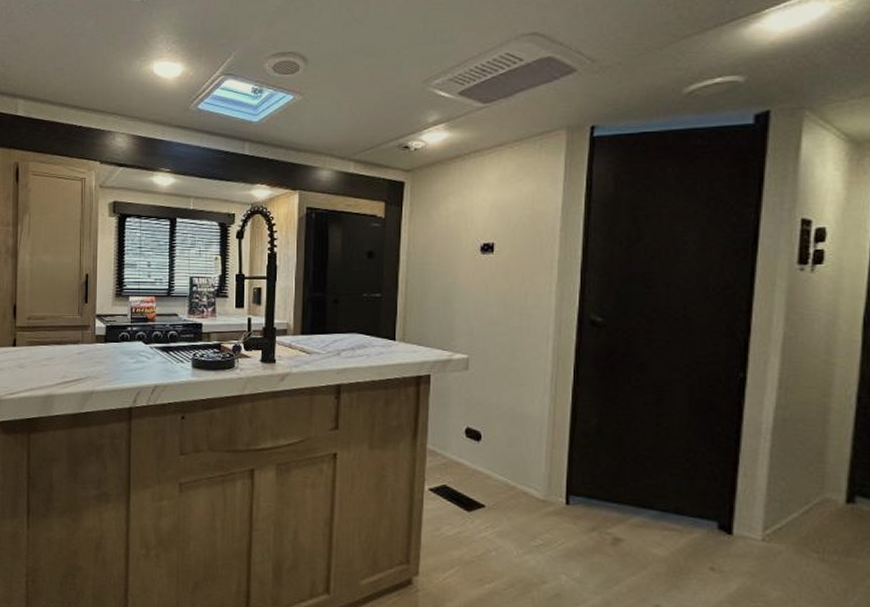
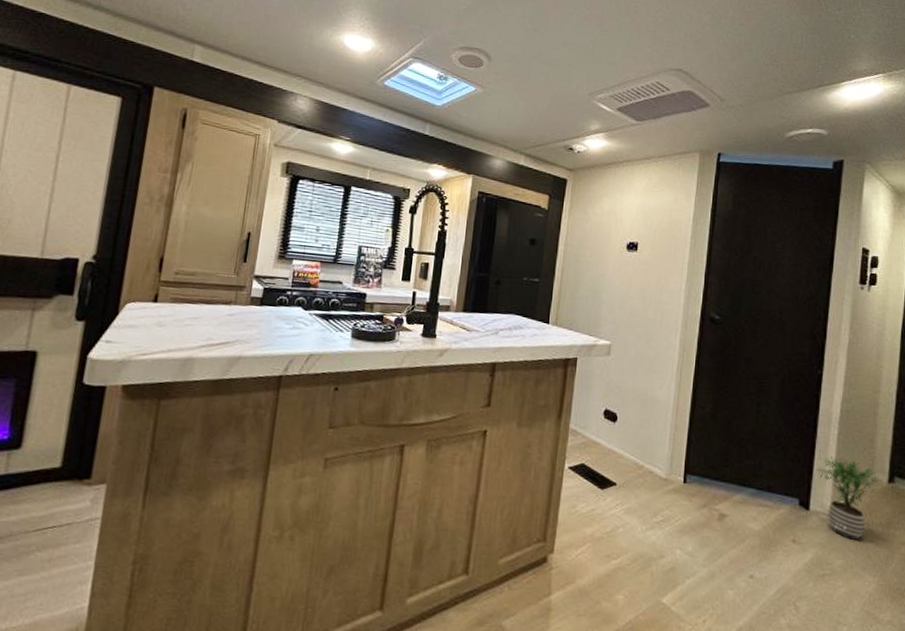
potted plant: none [741,473,832,570] -> present [816,456,879,540]

